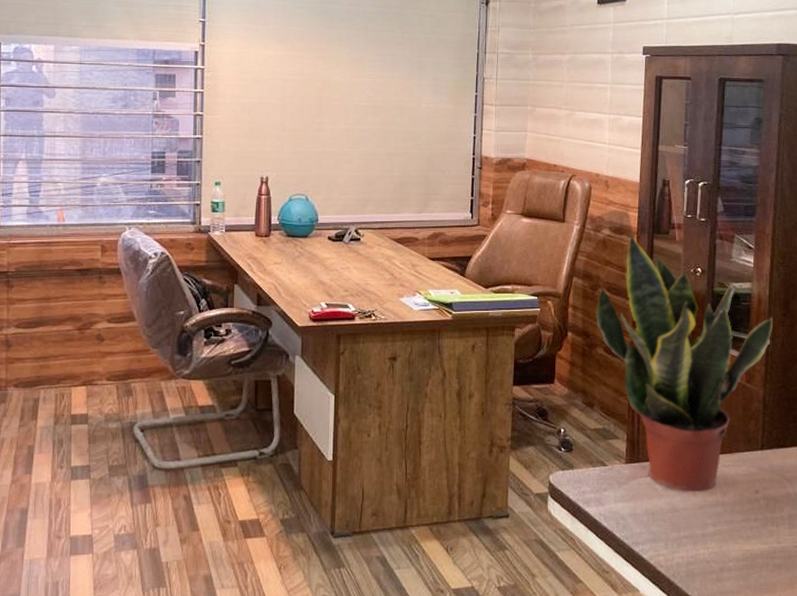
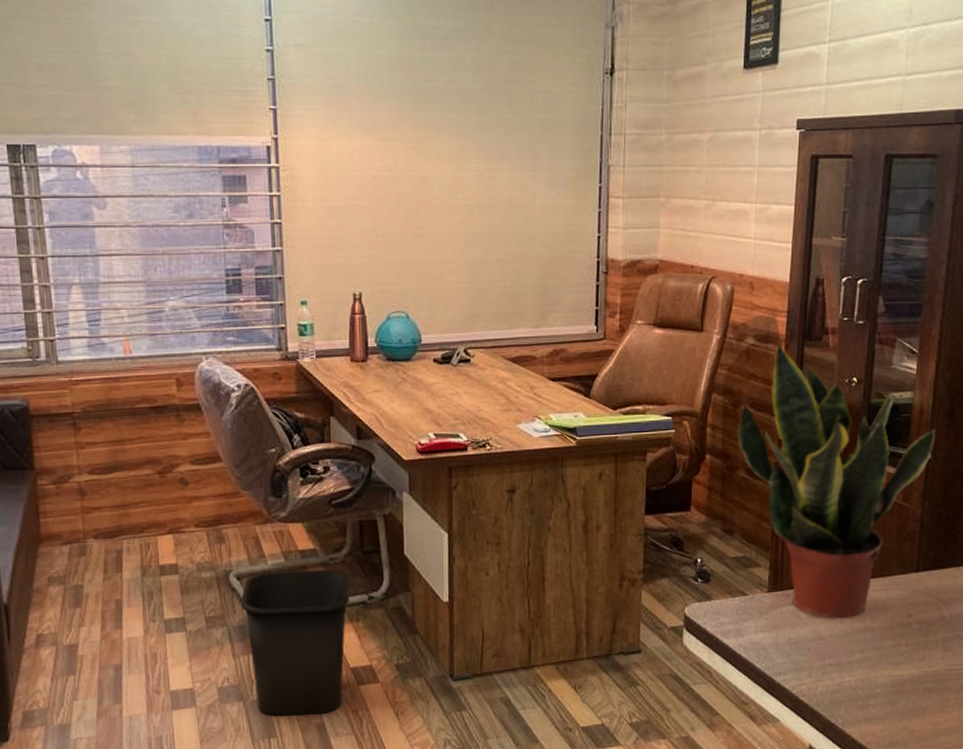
waste bin: none [142,425,243,566] -> present [240,570,350,717]

